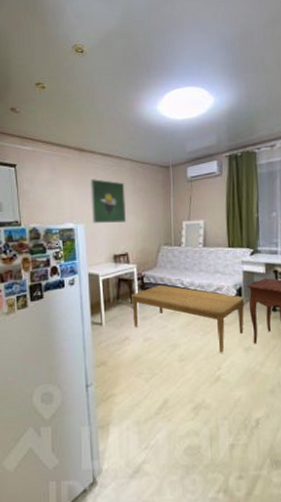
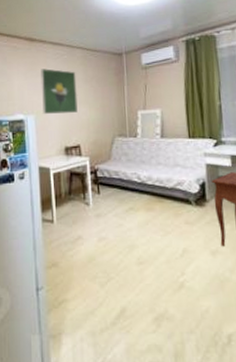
coffee table: present [130,284,245,353] -> none [83,179,210,256]

